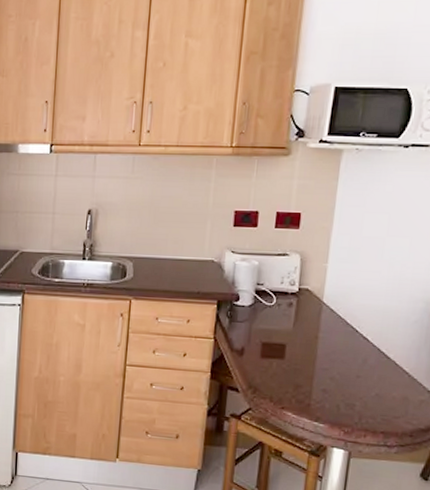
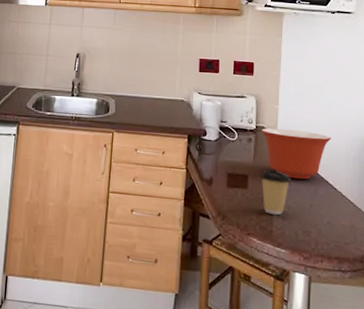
coffee cup: none [299,337,337,387] -> present [259,169,291,215]
mixing bowl: none [305,290,390,348] -> present [261,128,332,180]

